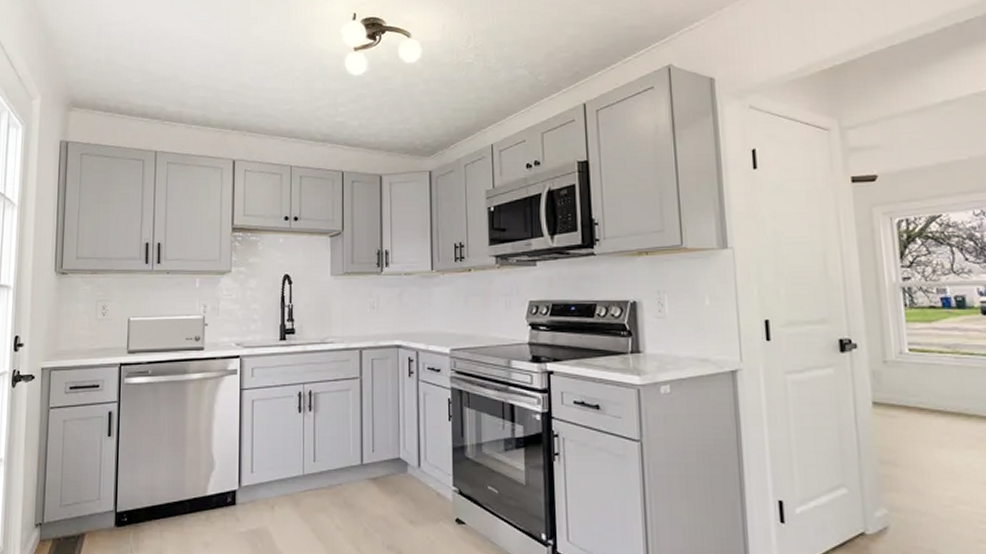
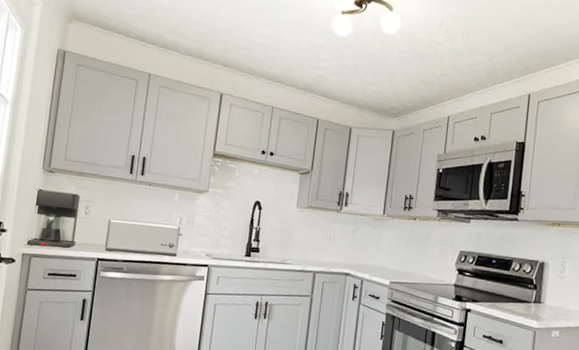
coffee maker: none [43,294,96,359] -> present [25,189,80,249]

